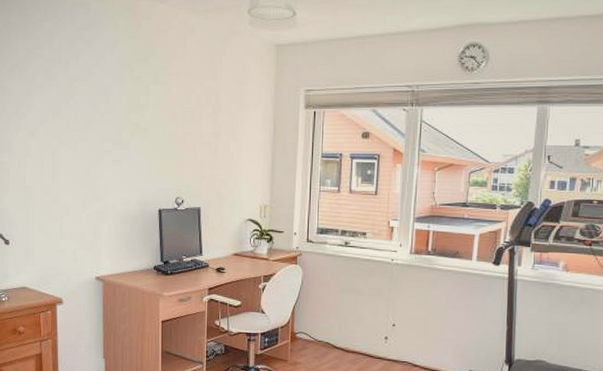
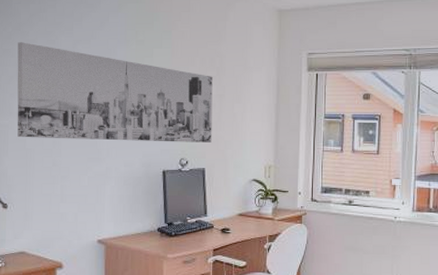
wall art: none [16,79,209,182] -> present [17,42,213,143]

